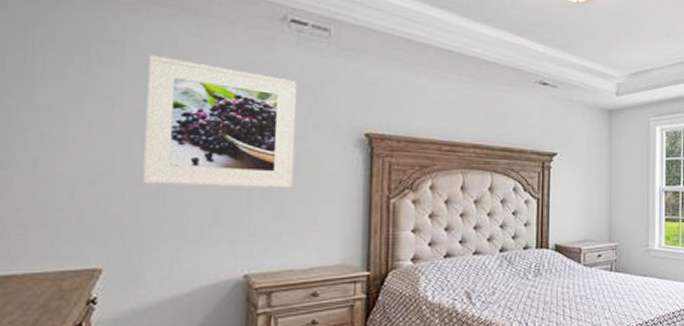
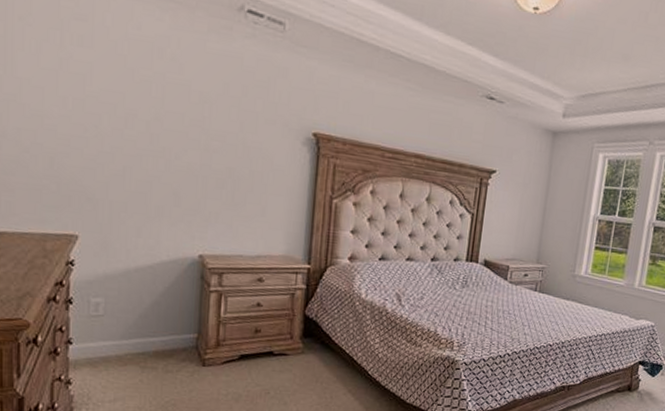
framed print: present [143,54,298,188] -> none [111,36,252,179]

